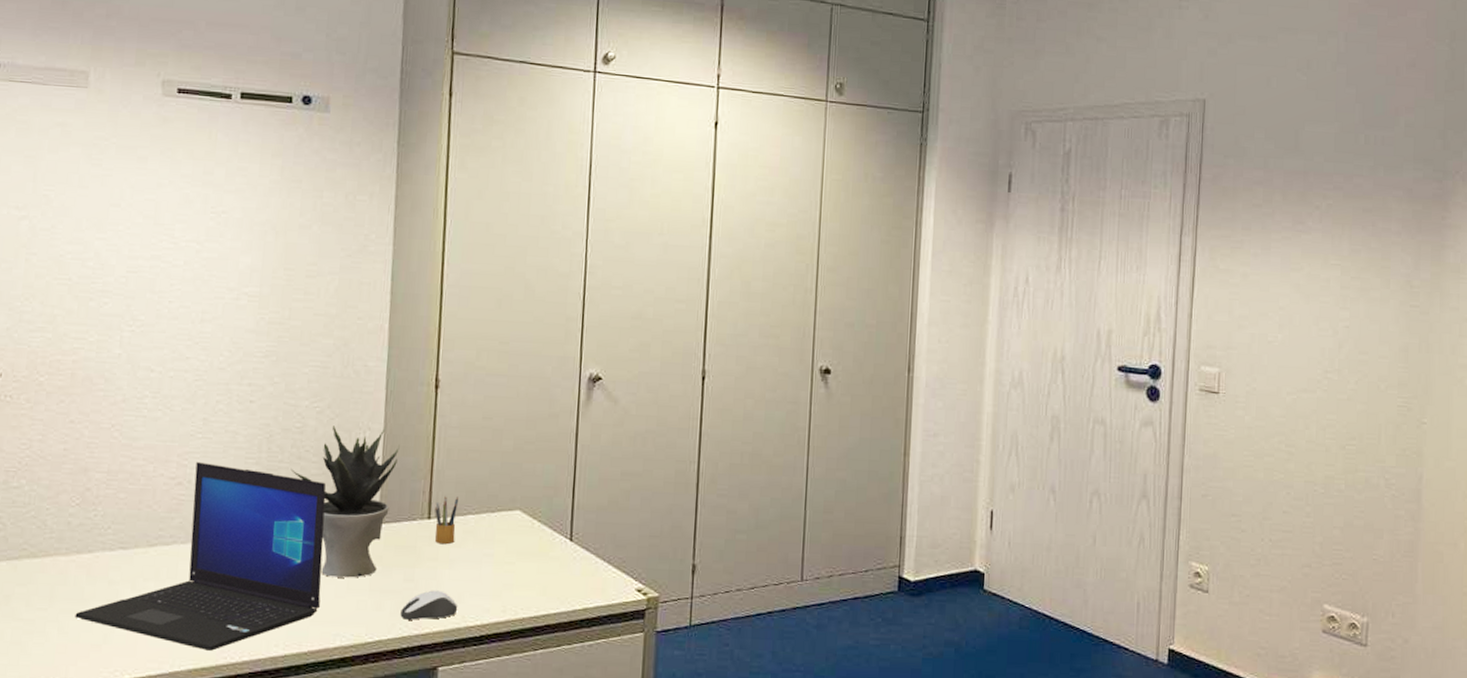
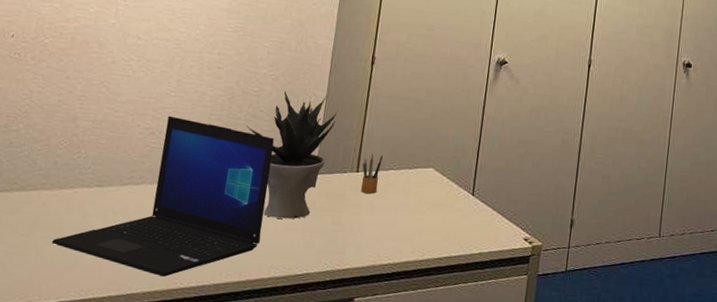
computer mouse: present [400,590,458,620] -> none [326,232,375,257]

